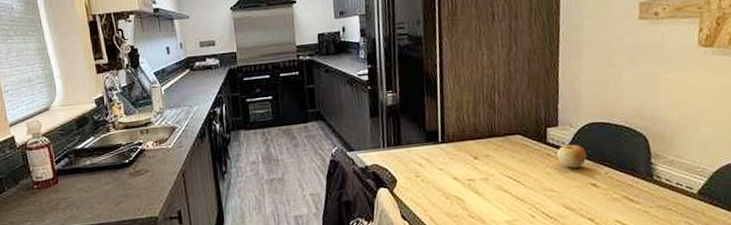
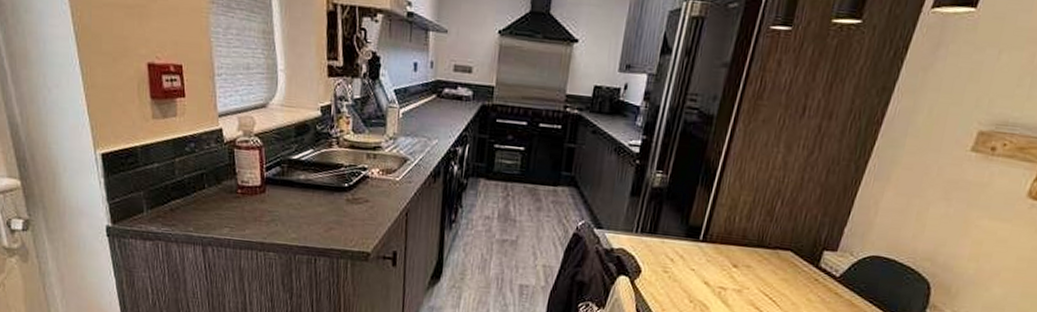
apple: present [556,144,587,168] -> none [824,273,859,301]

